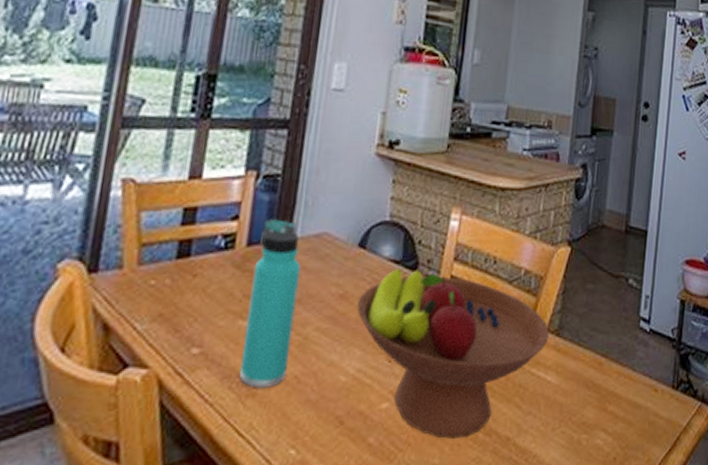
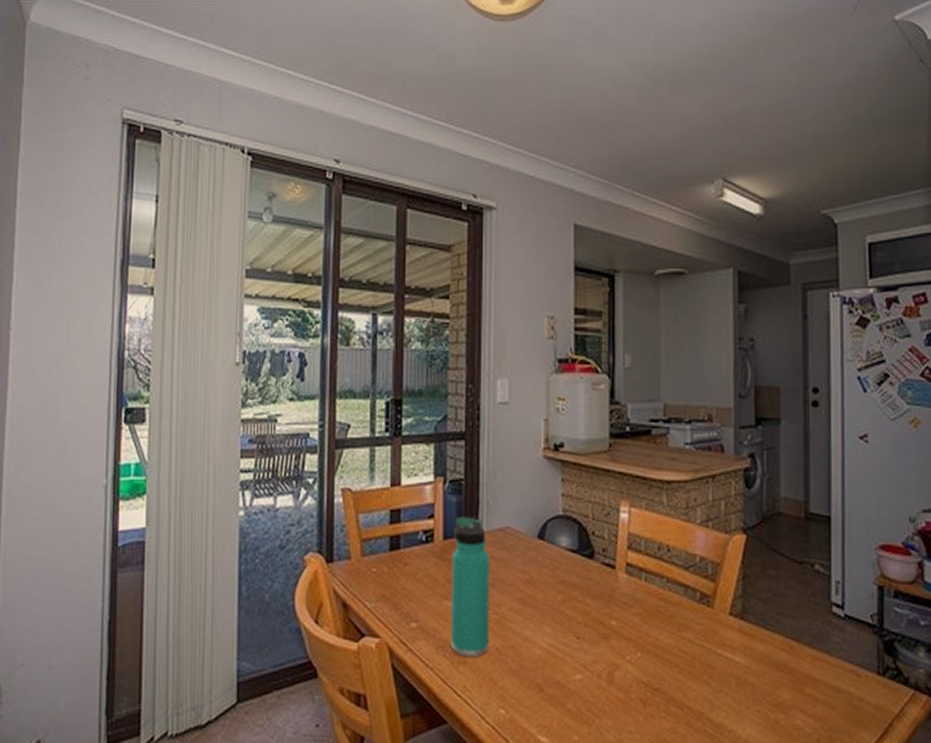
fruit bowl: present [357,268,550,439] -> none [543,556,733,709]

